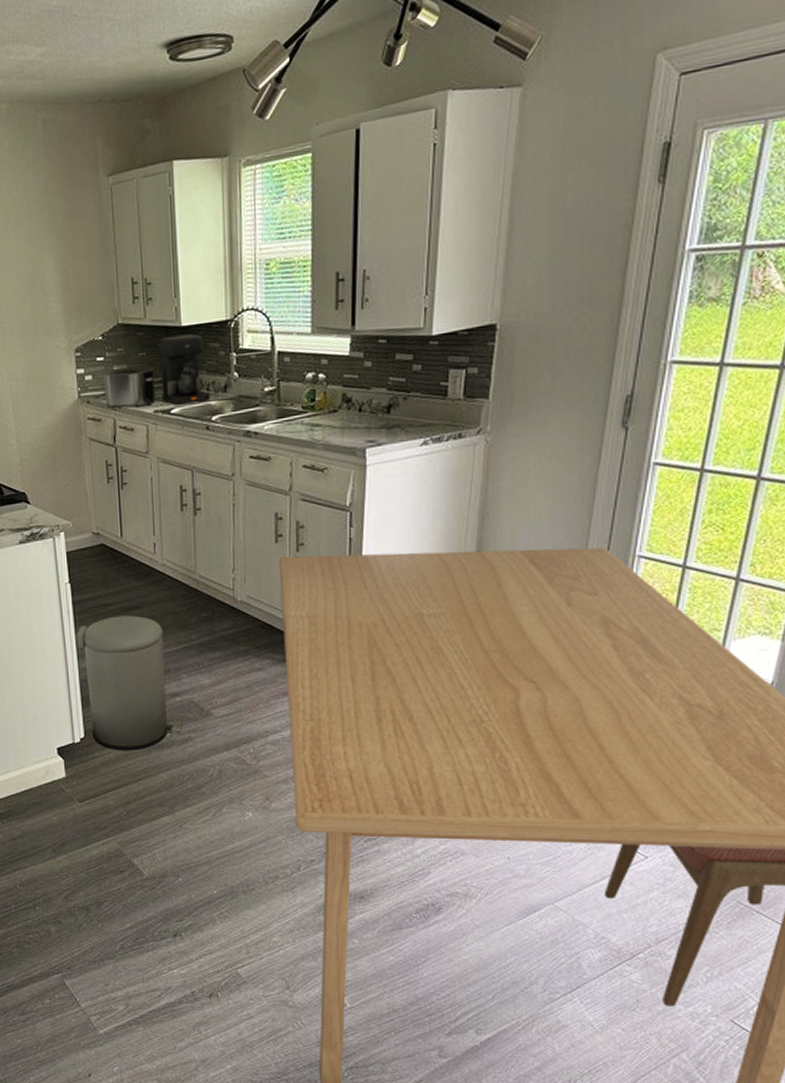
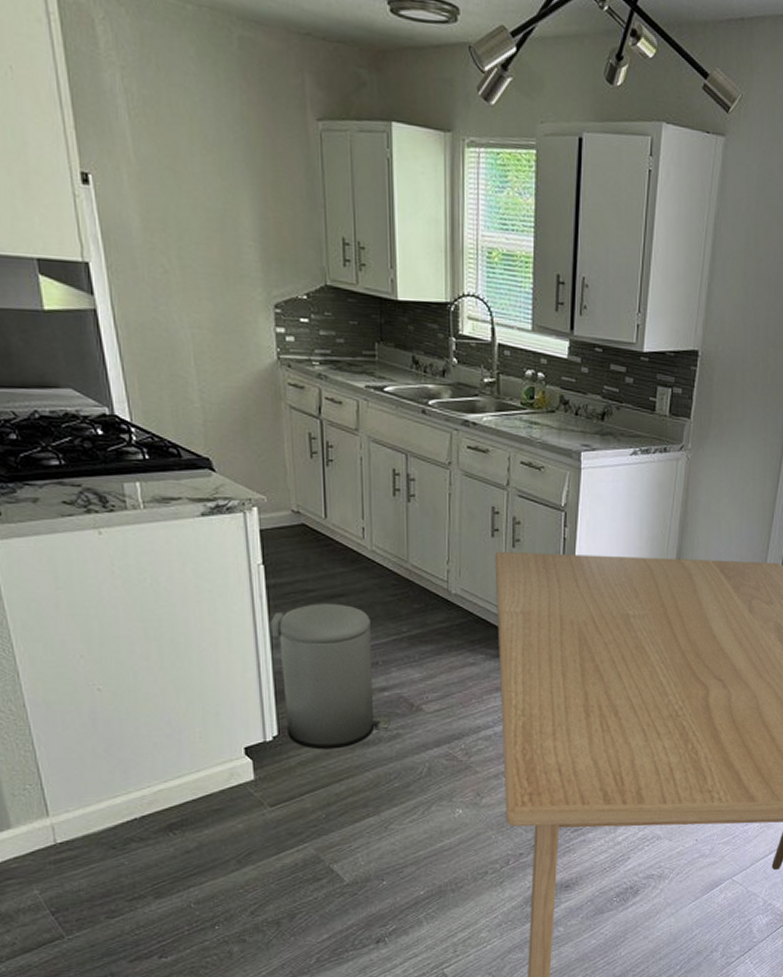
toaster: present [104,367,156,409] -> none [308,334,368,381]
coffee maker: present [159,334,210,406] -> none [373,308,427,385]

